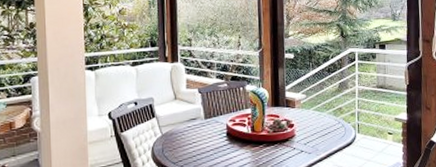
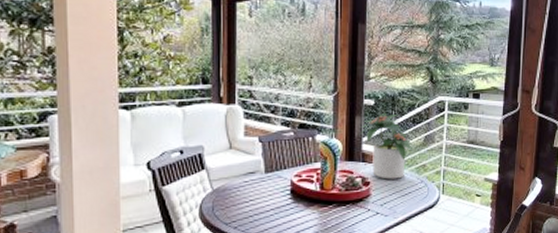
potted plant: none [281,65,331,122] -> present [358,113,415,180]

